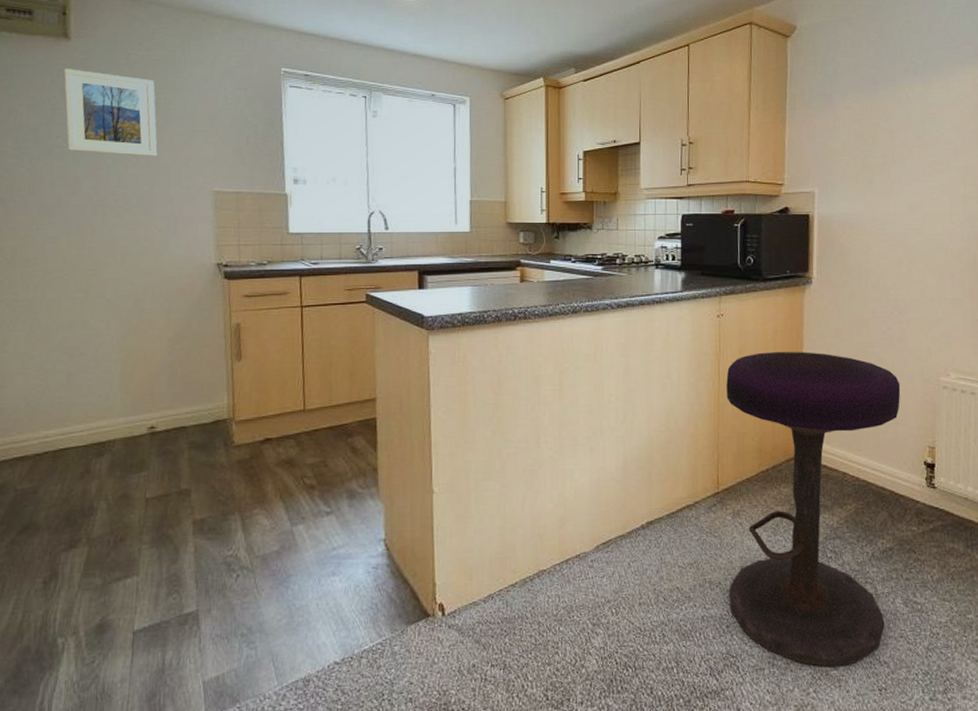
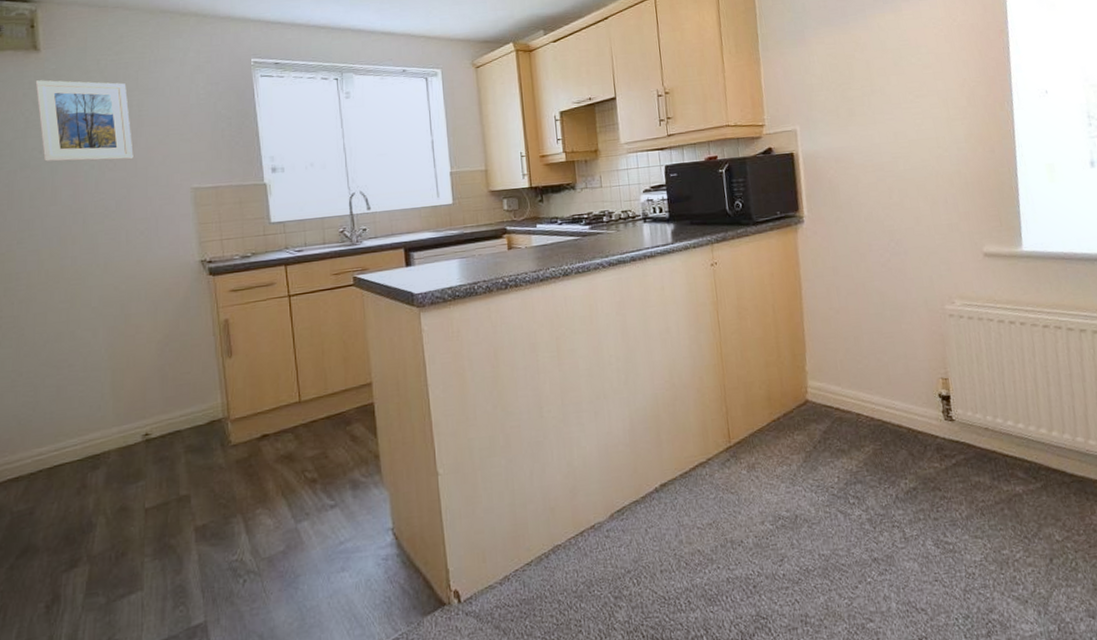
stool: present [726,352,901,667] -> none [726,292,918,620]

